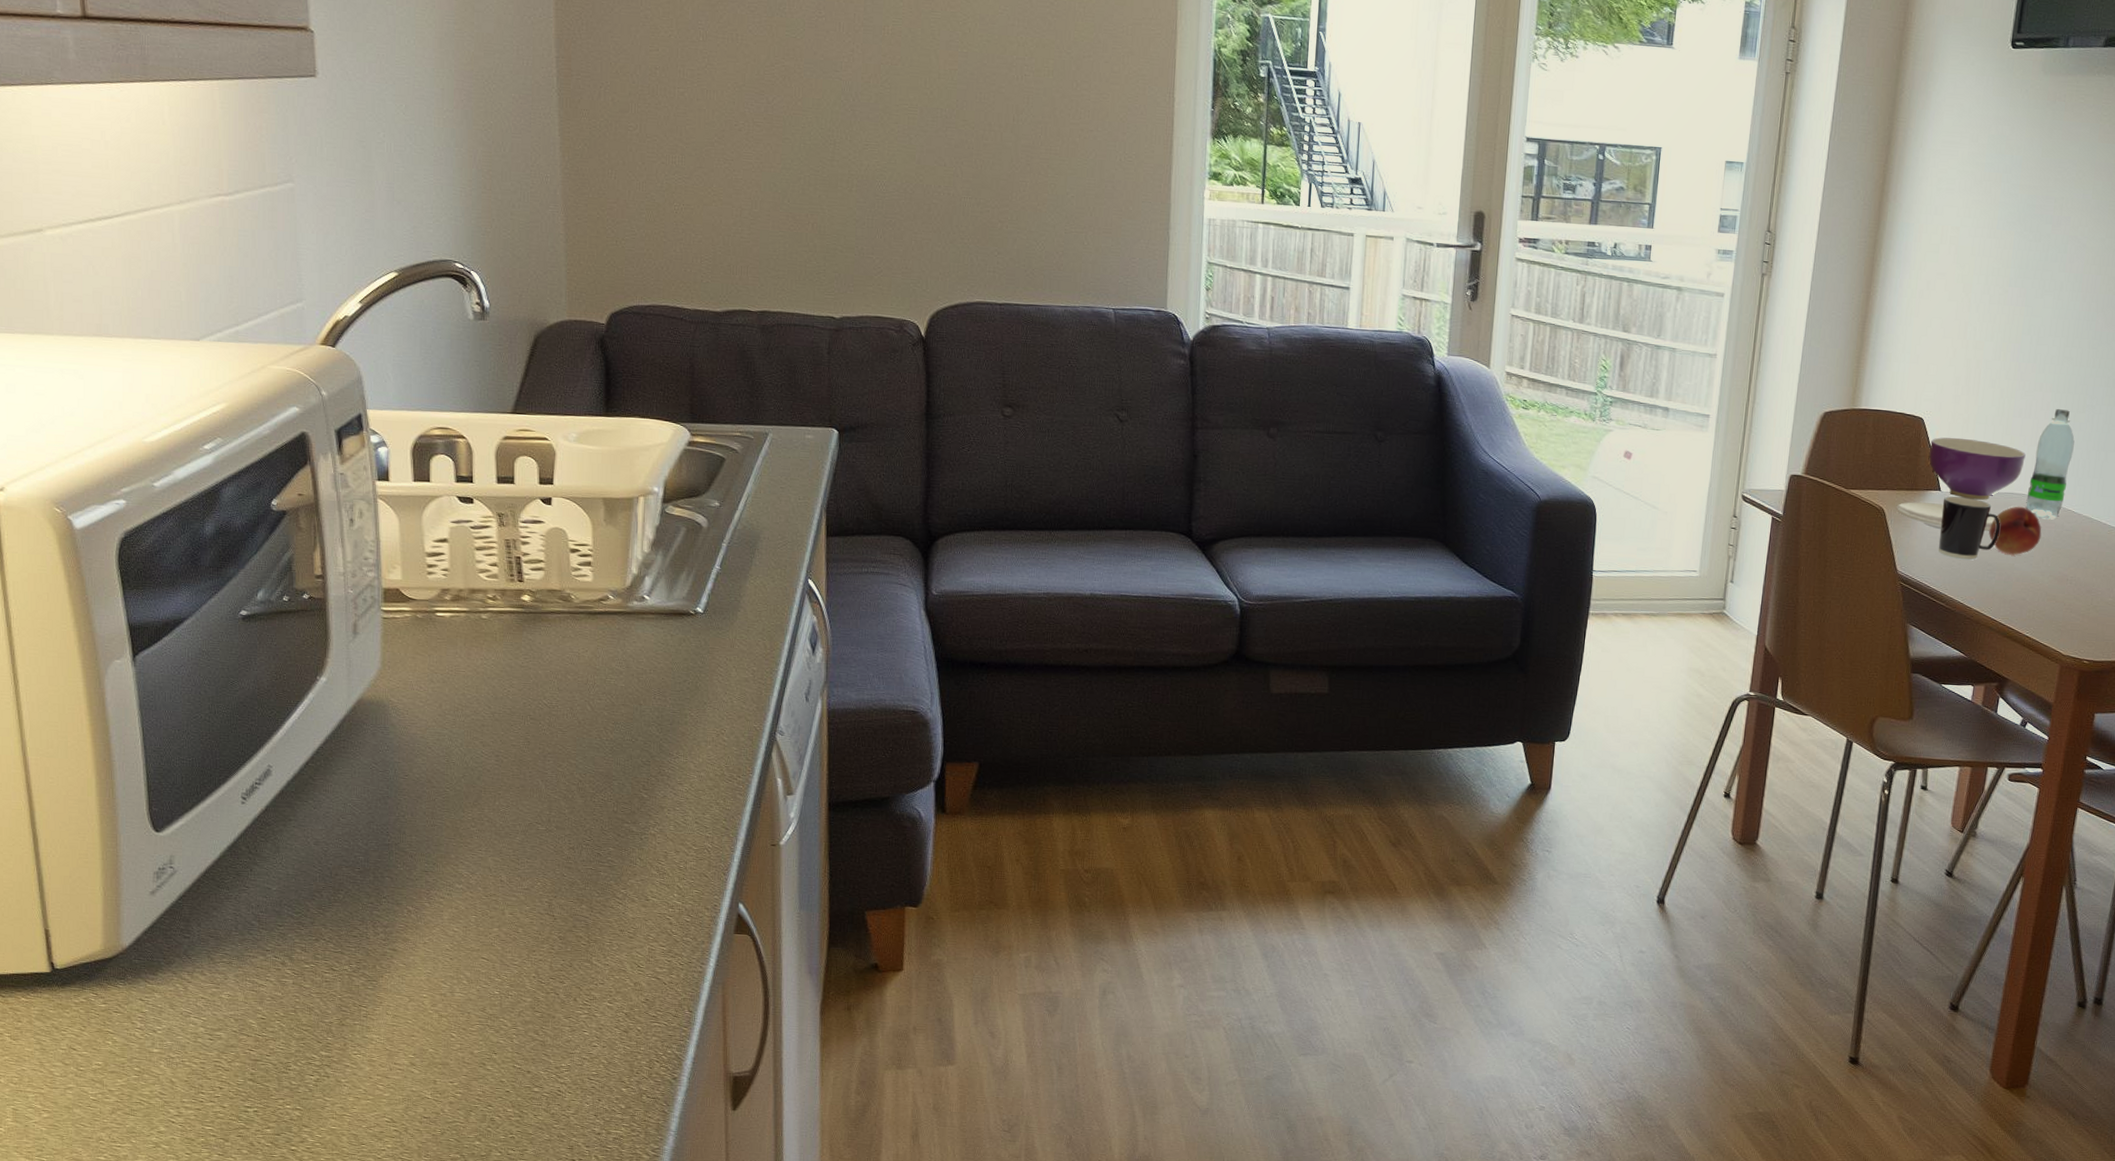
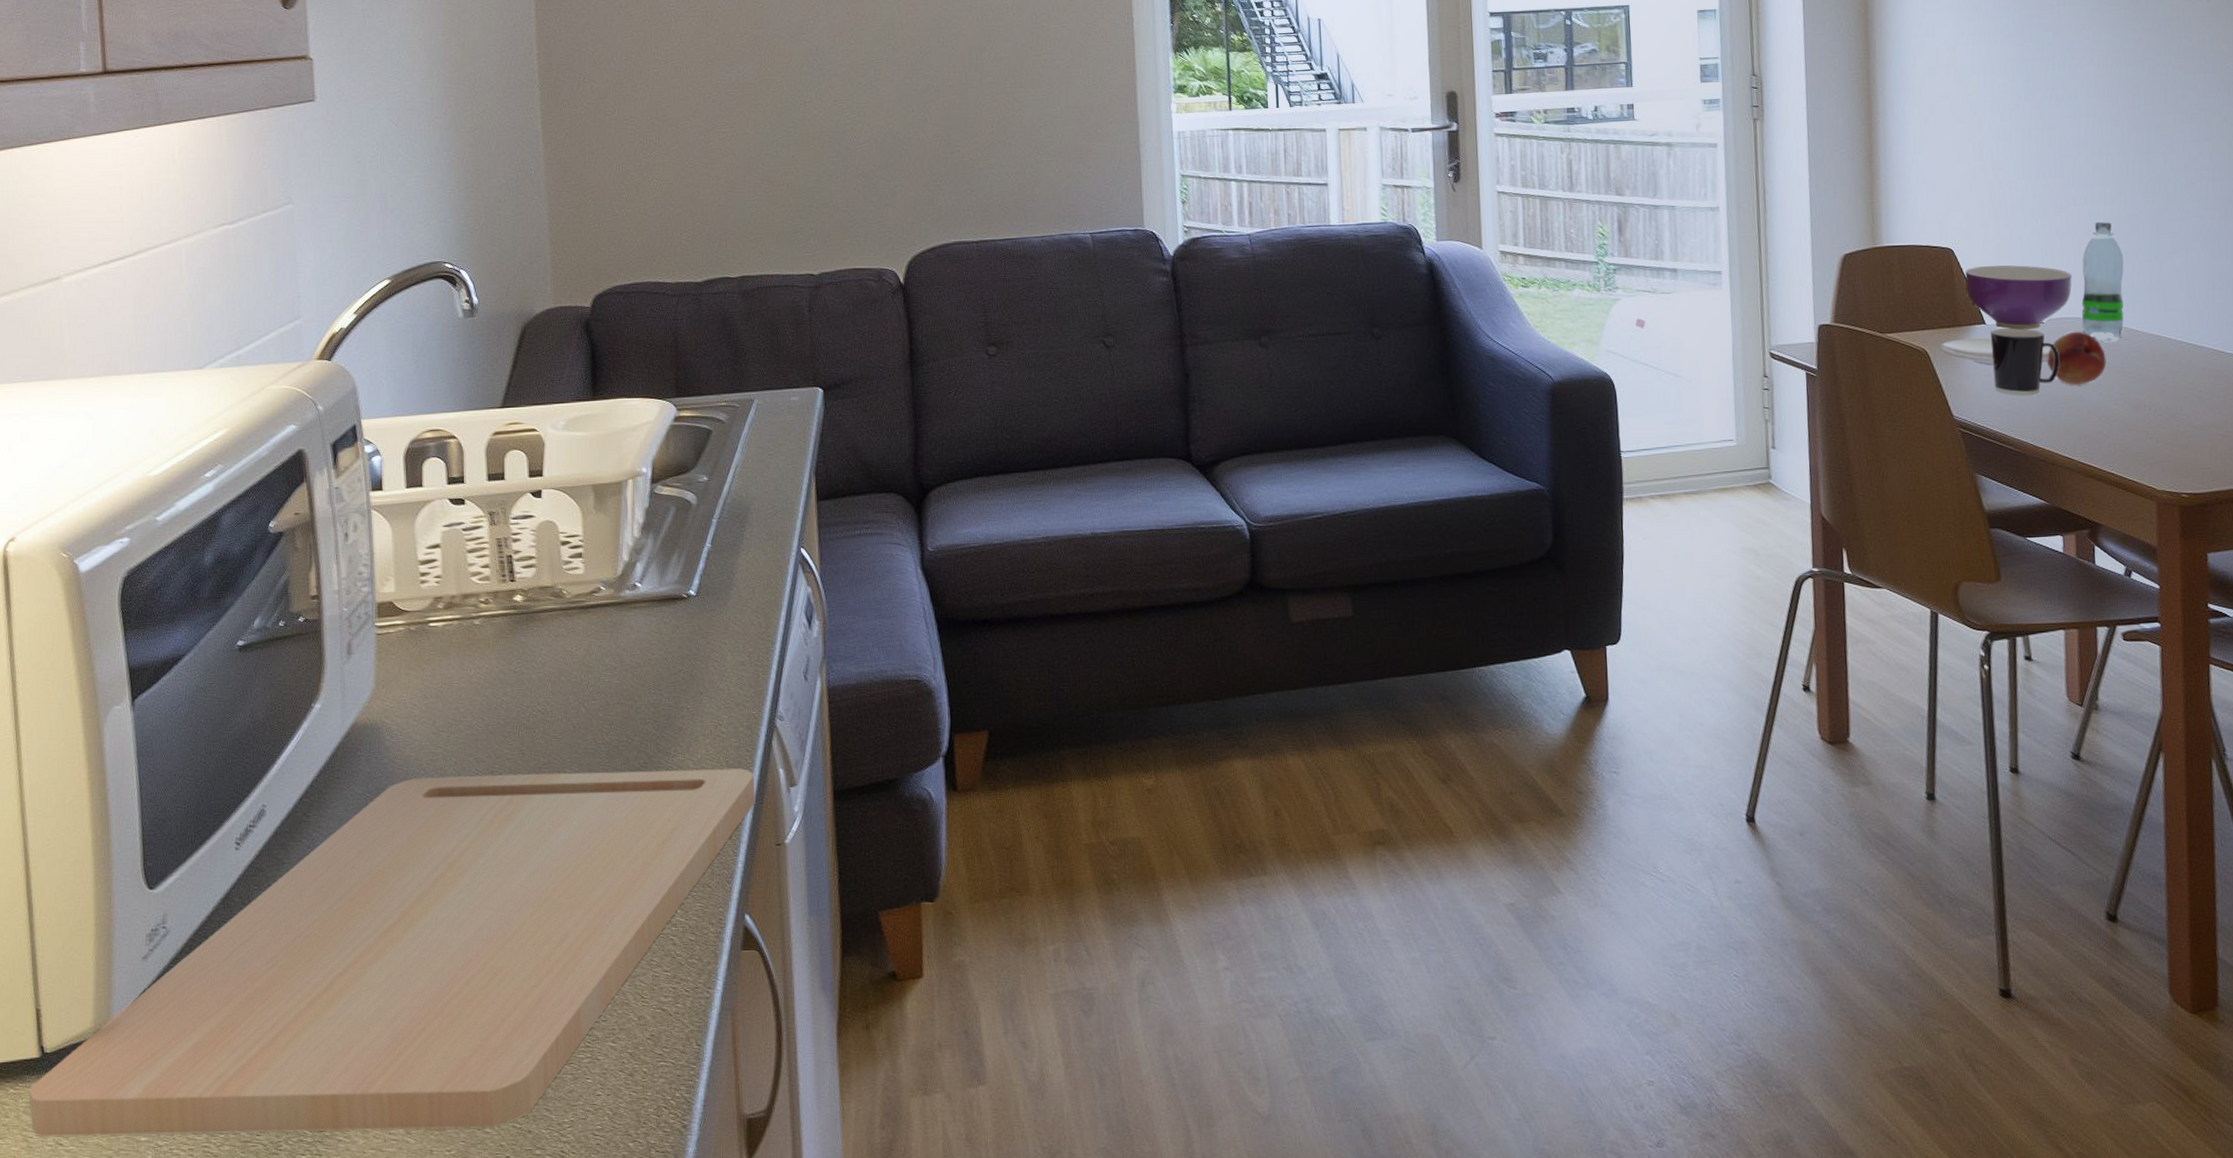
cutting board: none [40,754,754,1066] -> present [29,768,756,1136]

